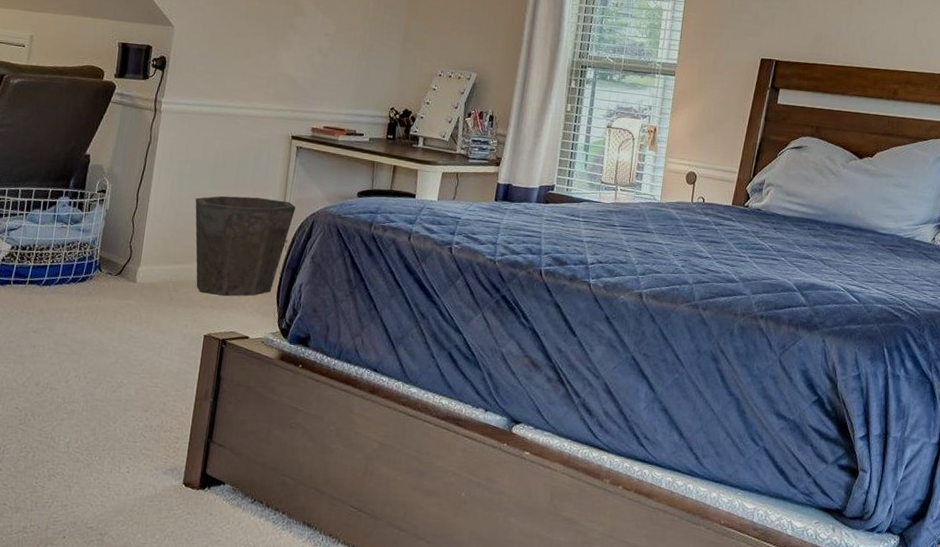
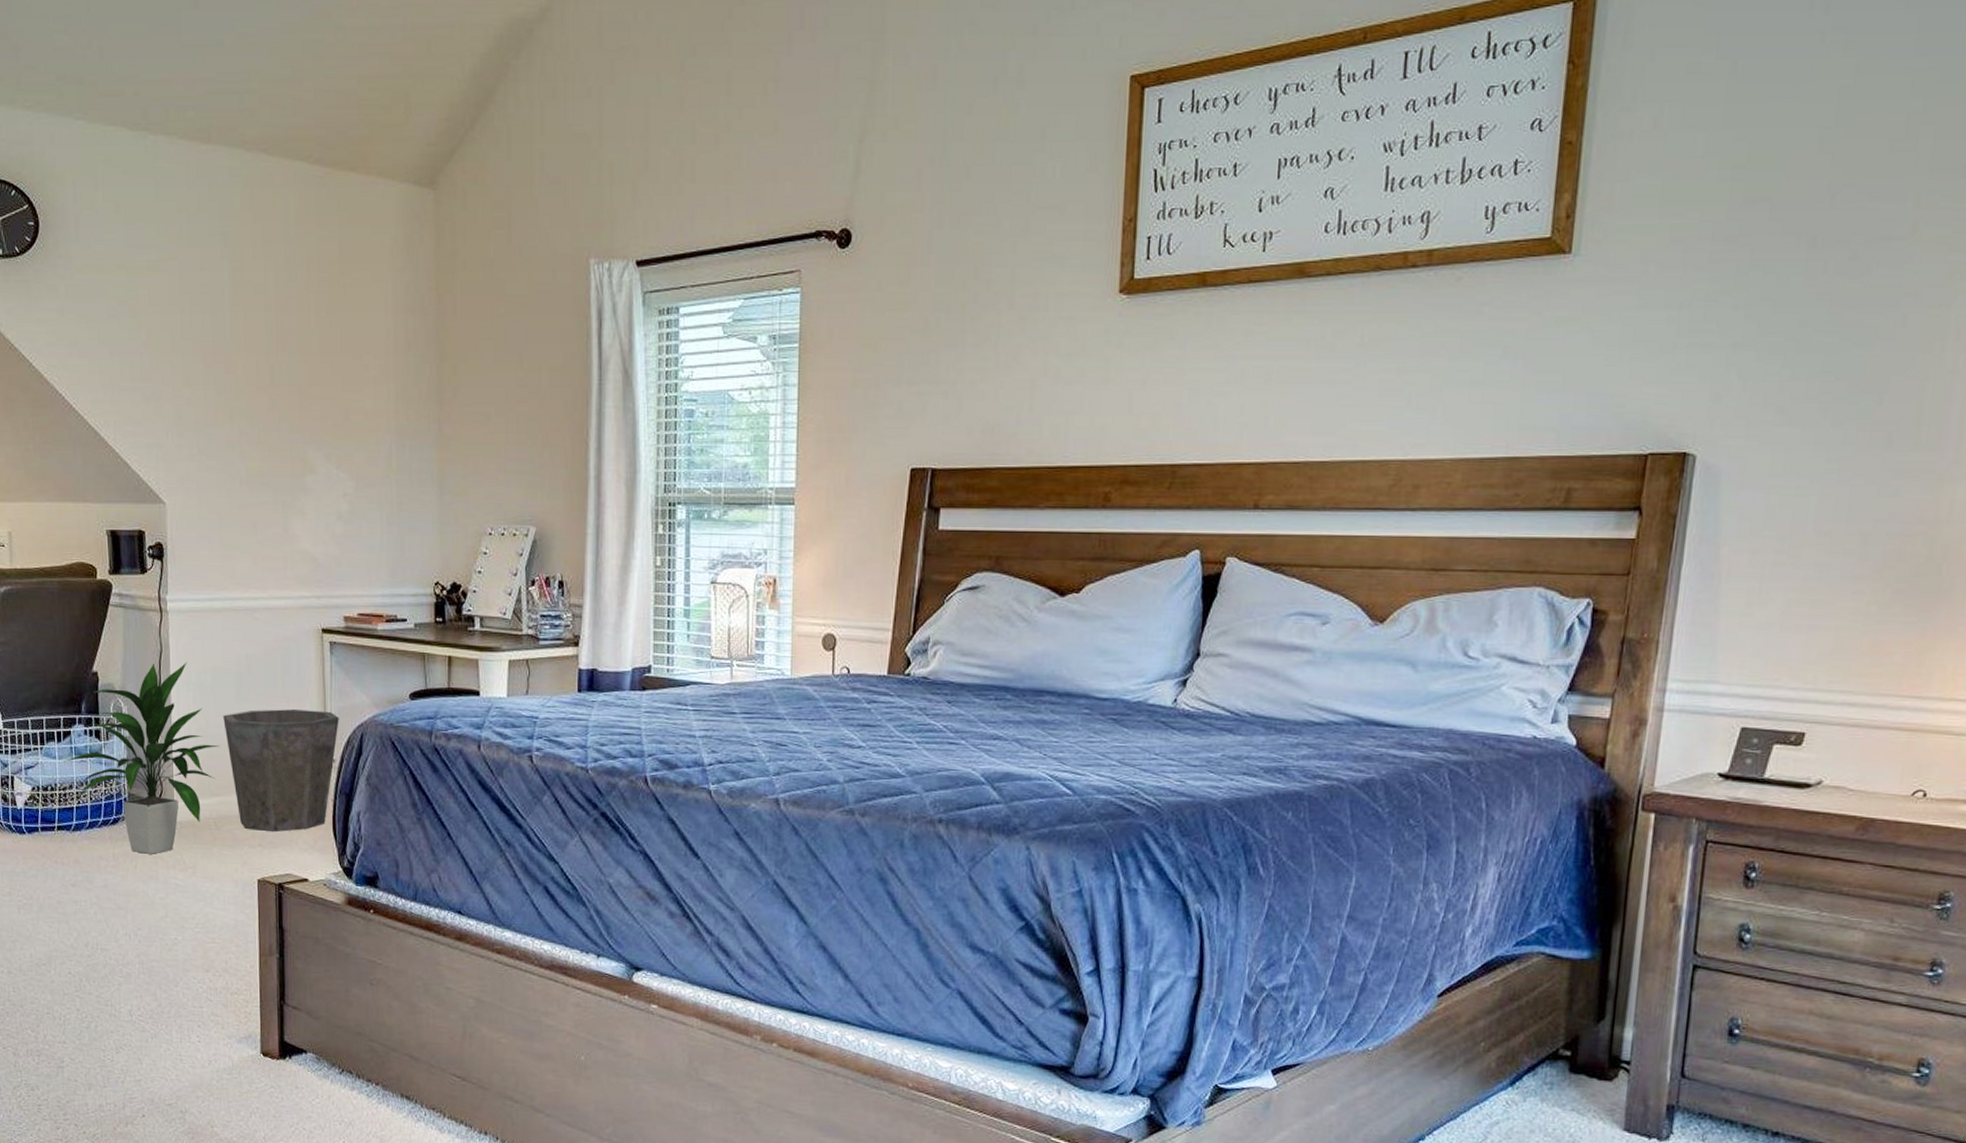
indoor plant: none [45,152,189,309] -> present [64,662,220,854]

